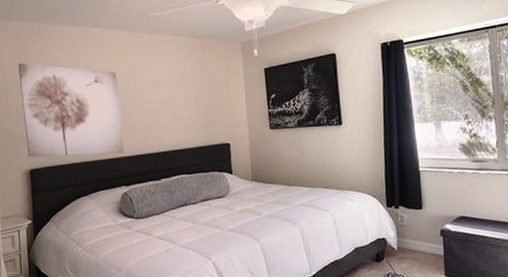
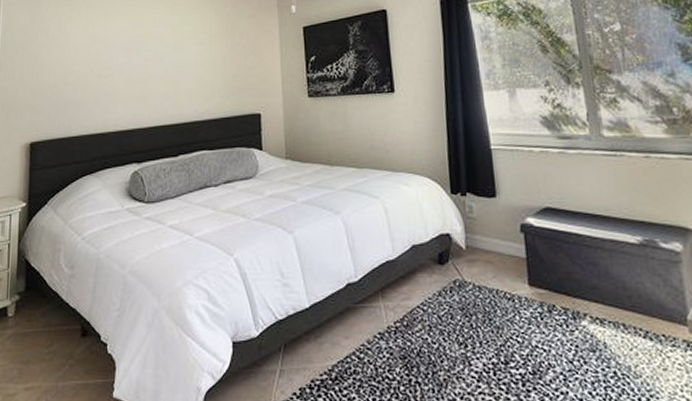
wall art: present [18,63,124,158] -> none [28,22,138,129]

